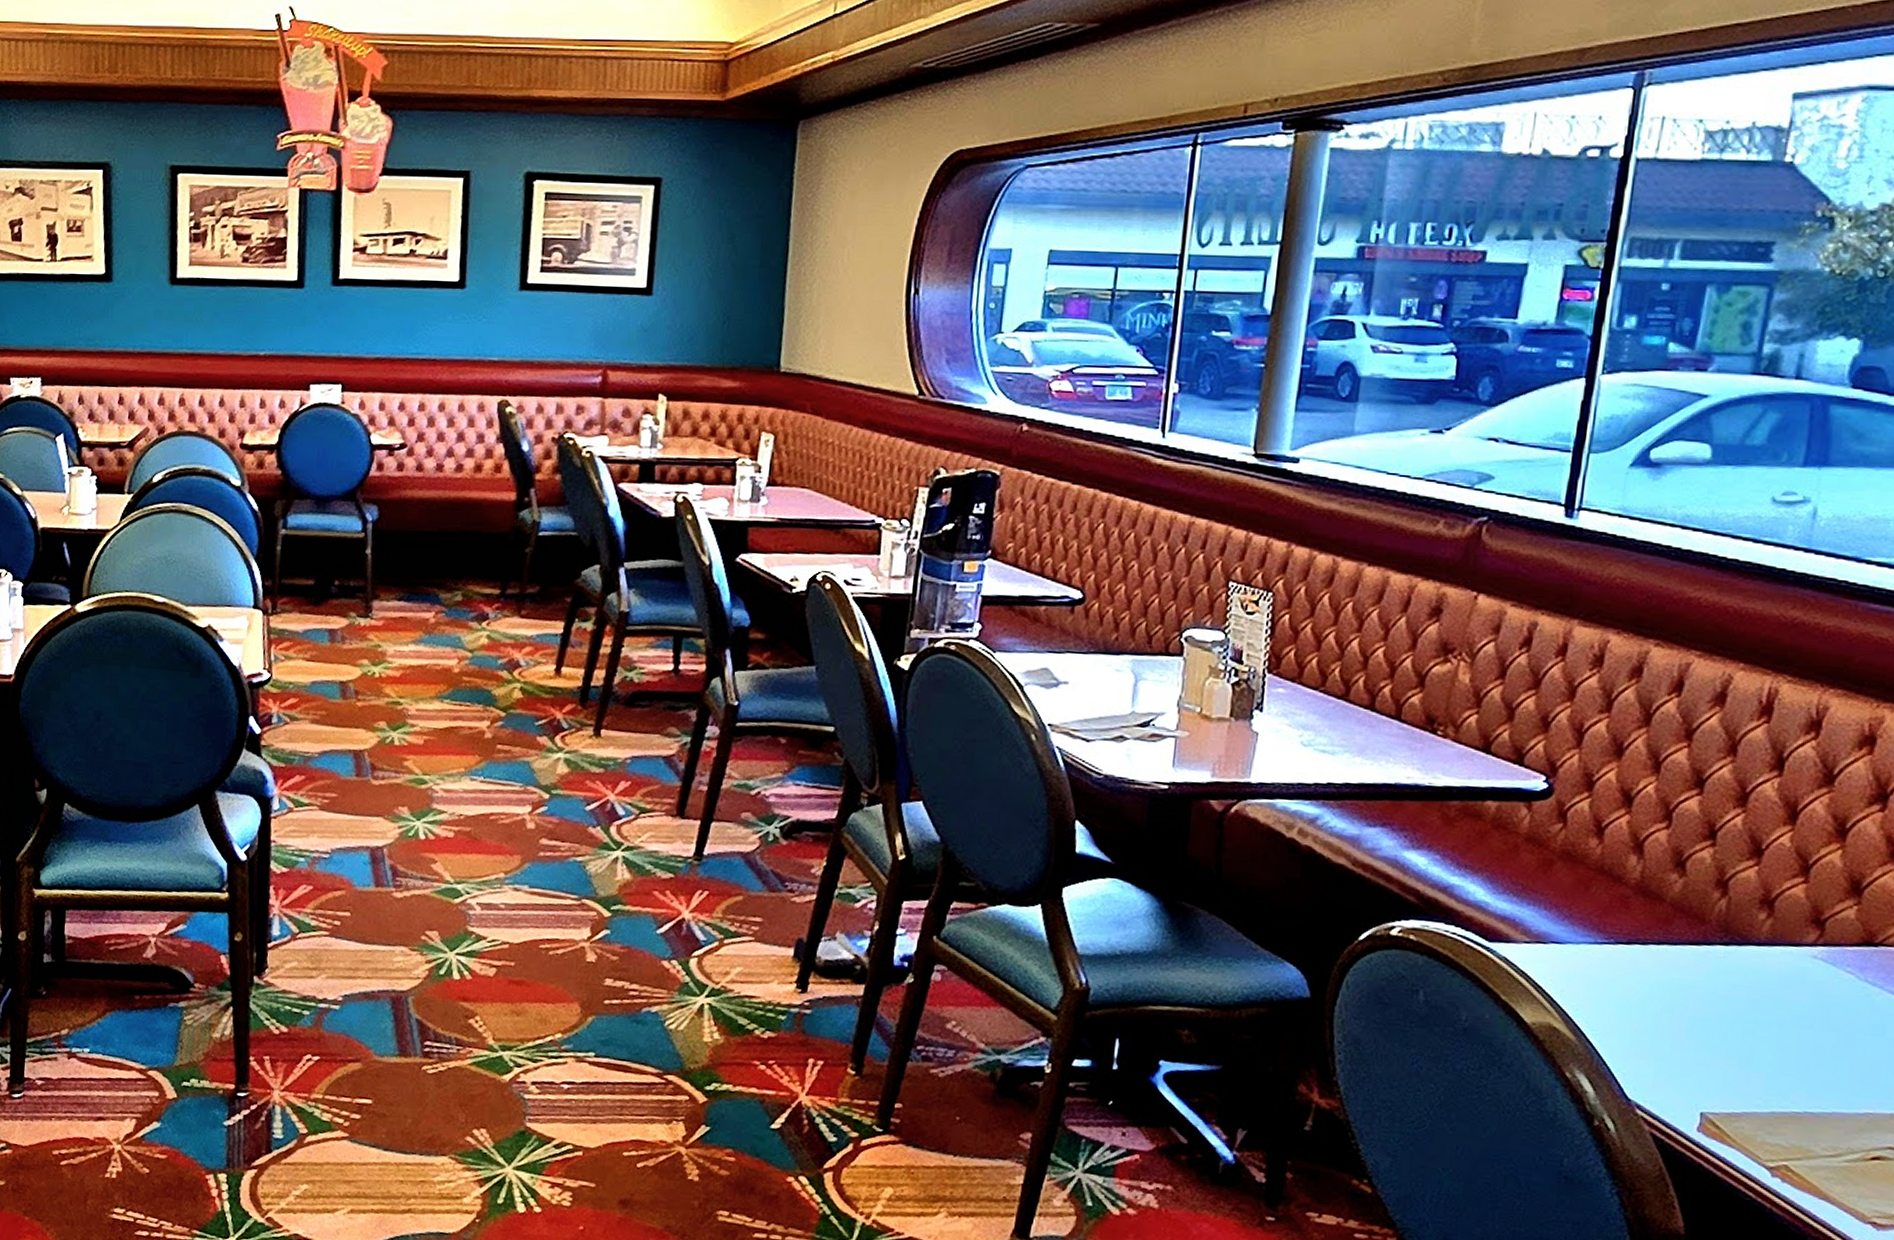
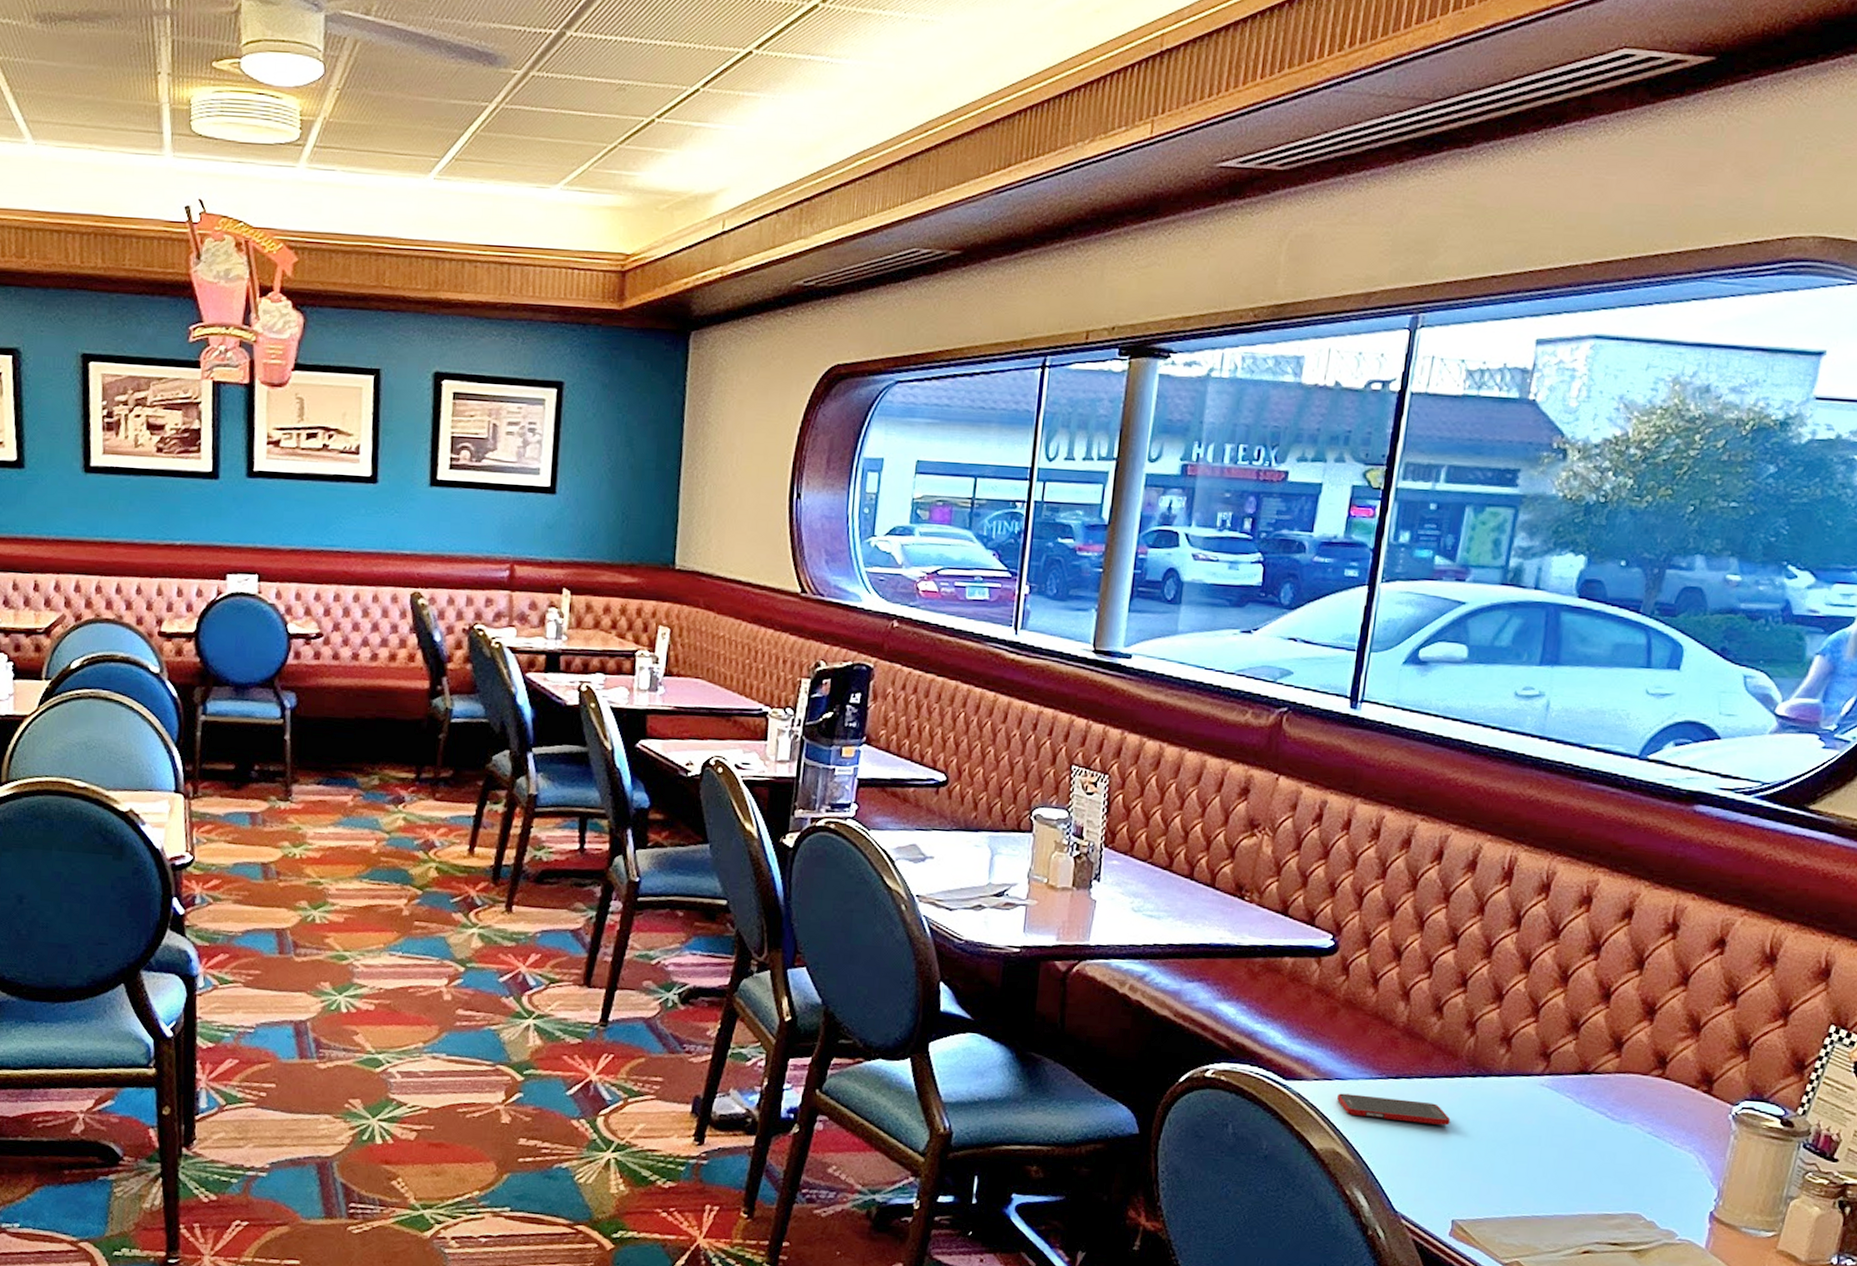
cell phone: none [1553,959,1697,1001] -> present [1337,1093,1451,1126]

